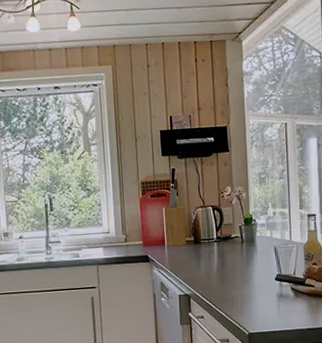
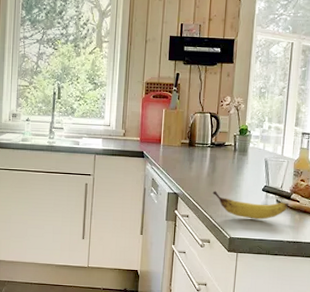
banana: none [225,286,305,311] -> present [212,190,290,220]

